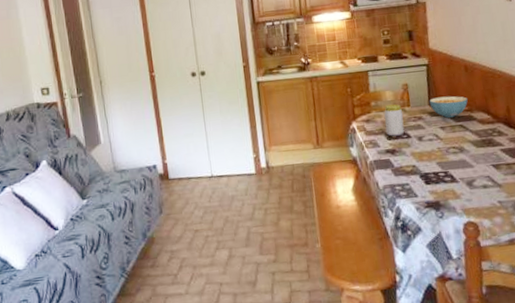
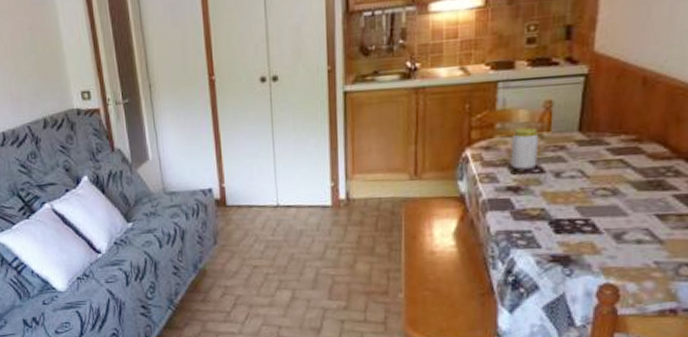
cereal bowl: present [429,96,468,118] -> none [579,119,638,149]

